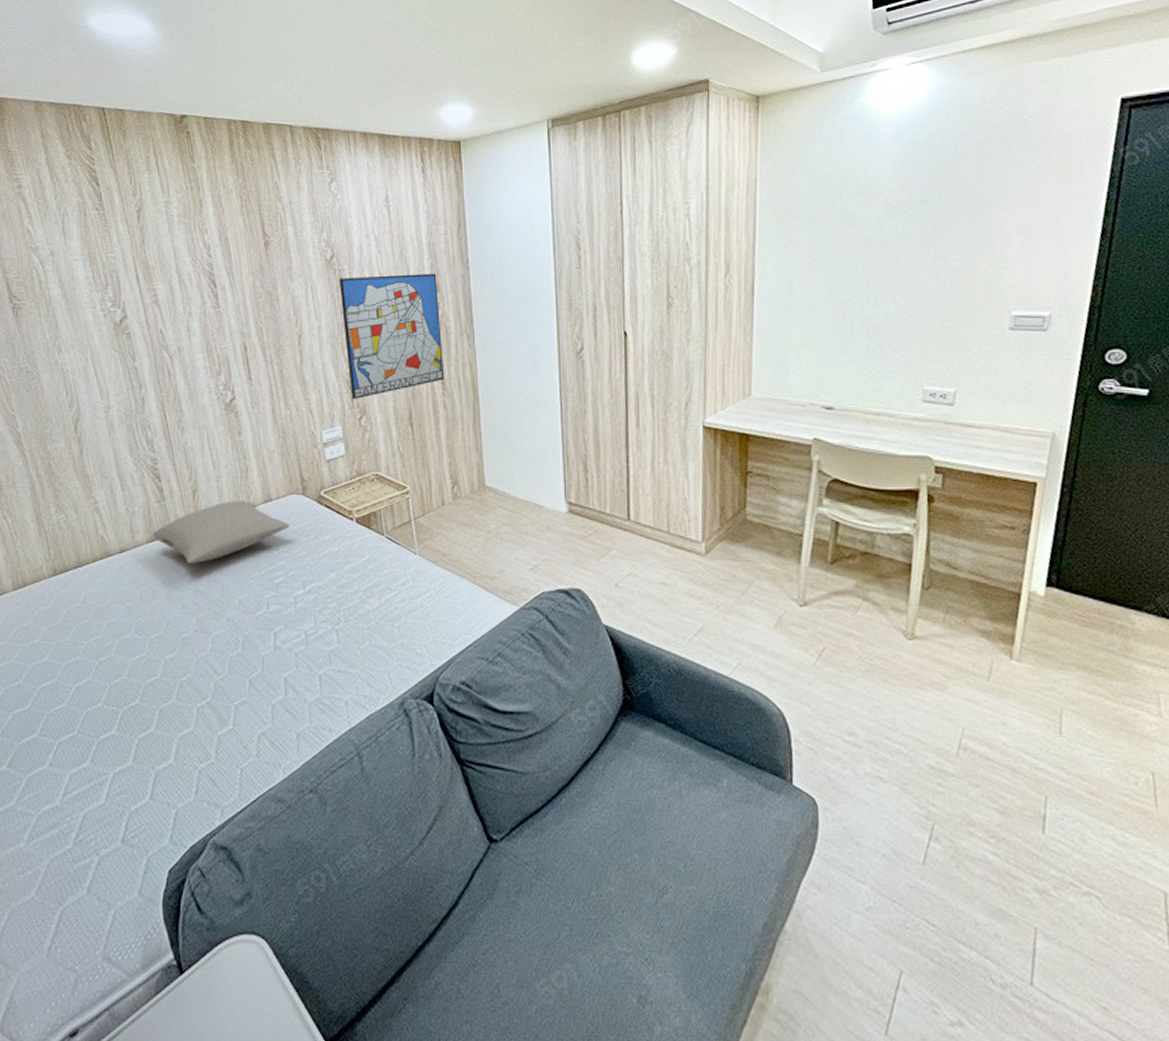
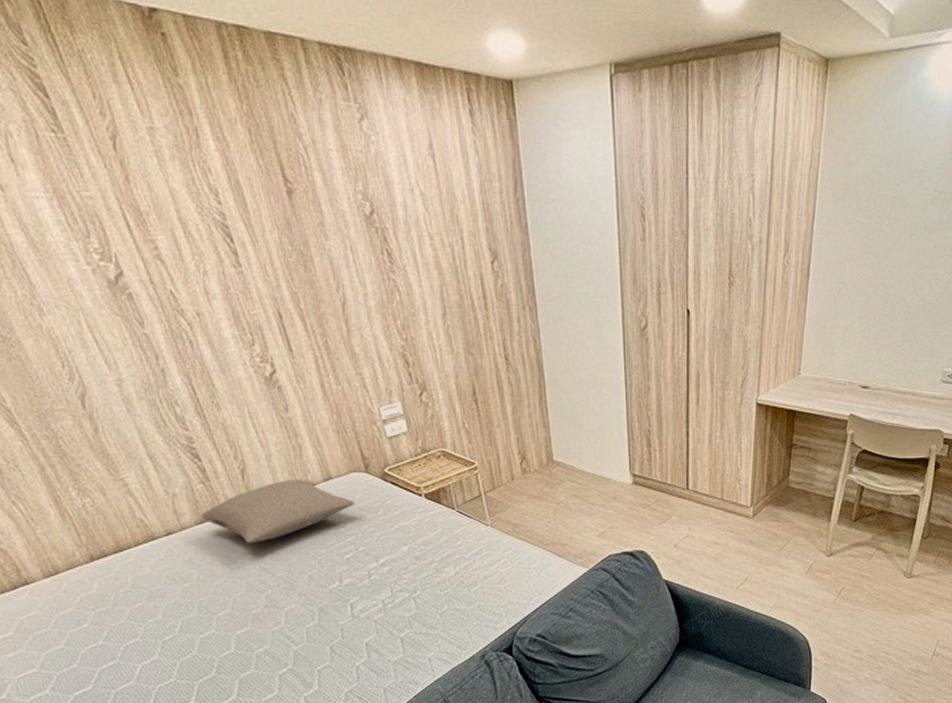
wall art: present [338,273,445,399] -> none [382,237,508,374]

